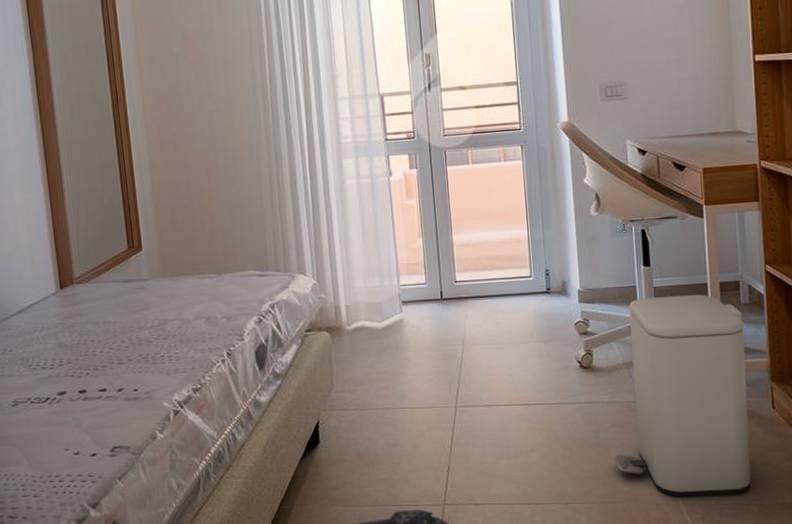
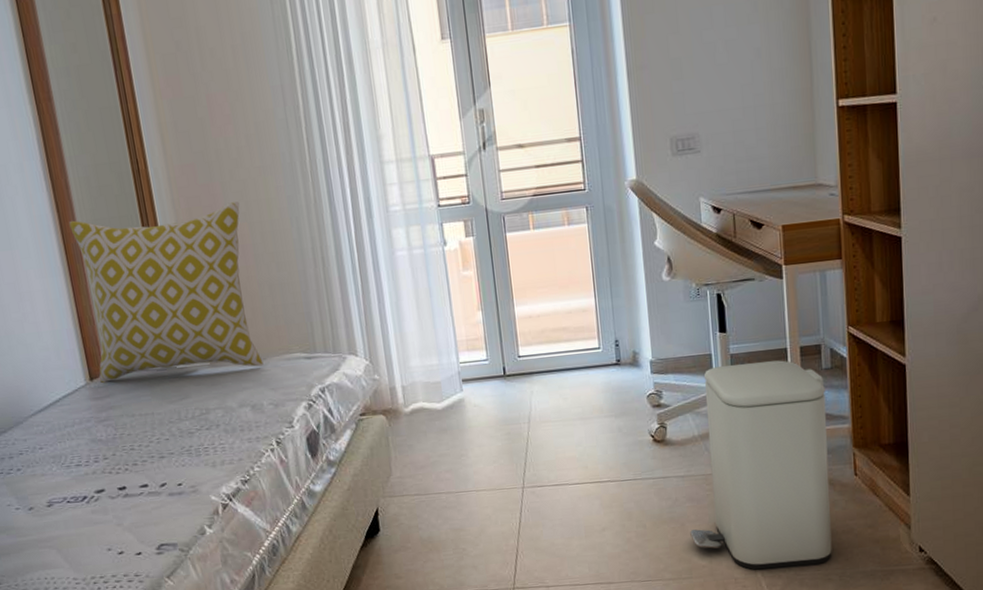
pillow: none [52,130,219,292] -> present [69,201,264,384]

